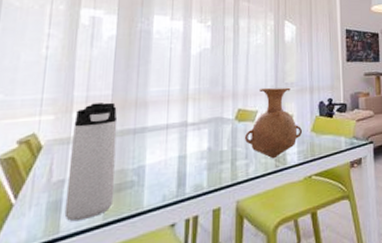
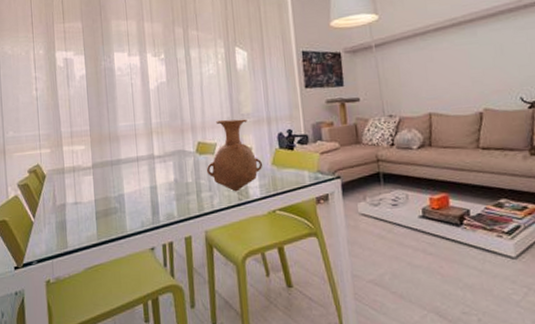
thermos bottle: present [64,102,118,222] -> none [65,137,104,240]

